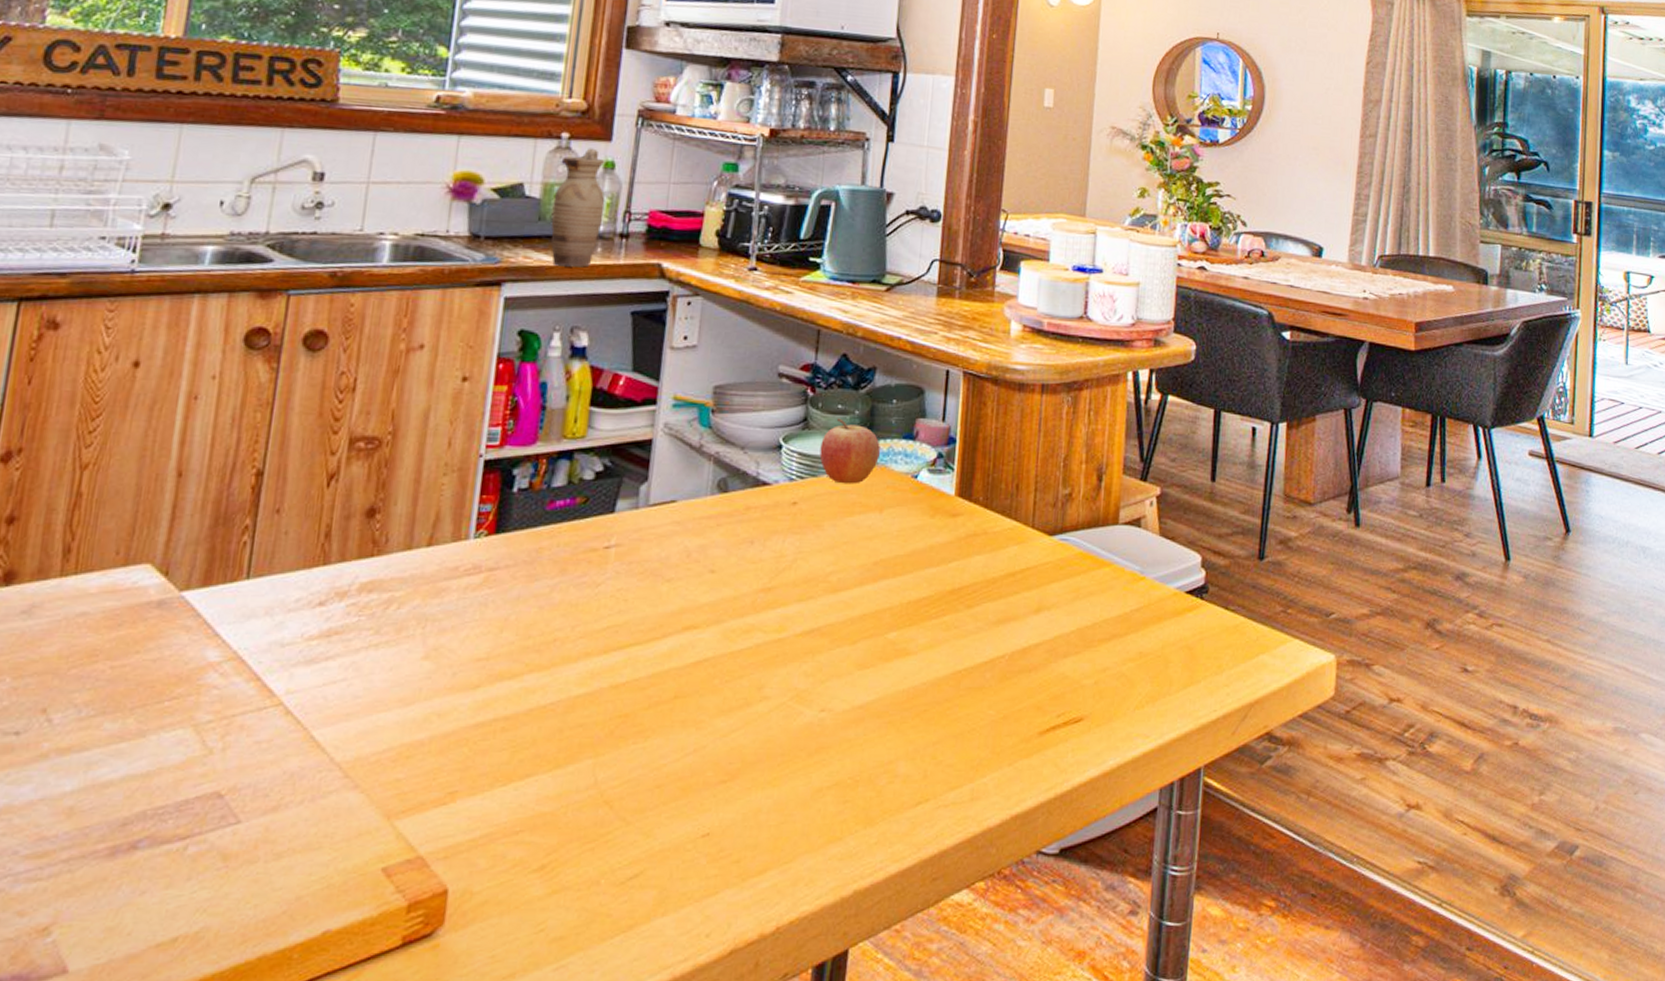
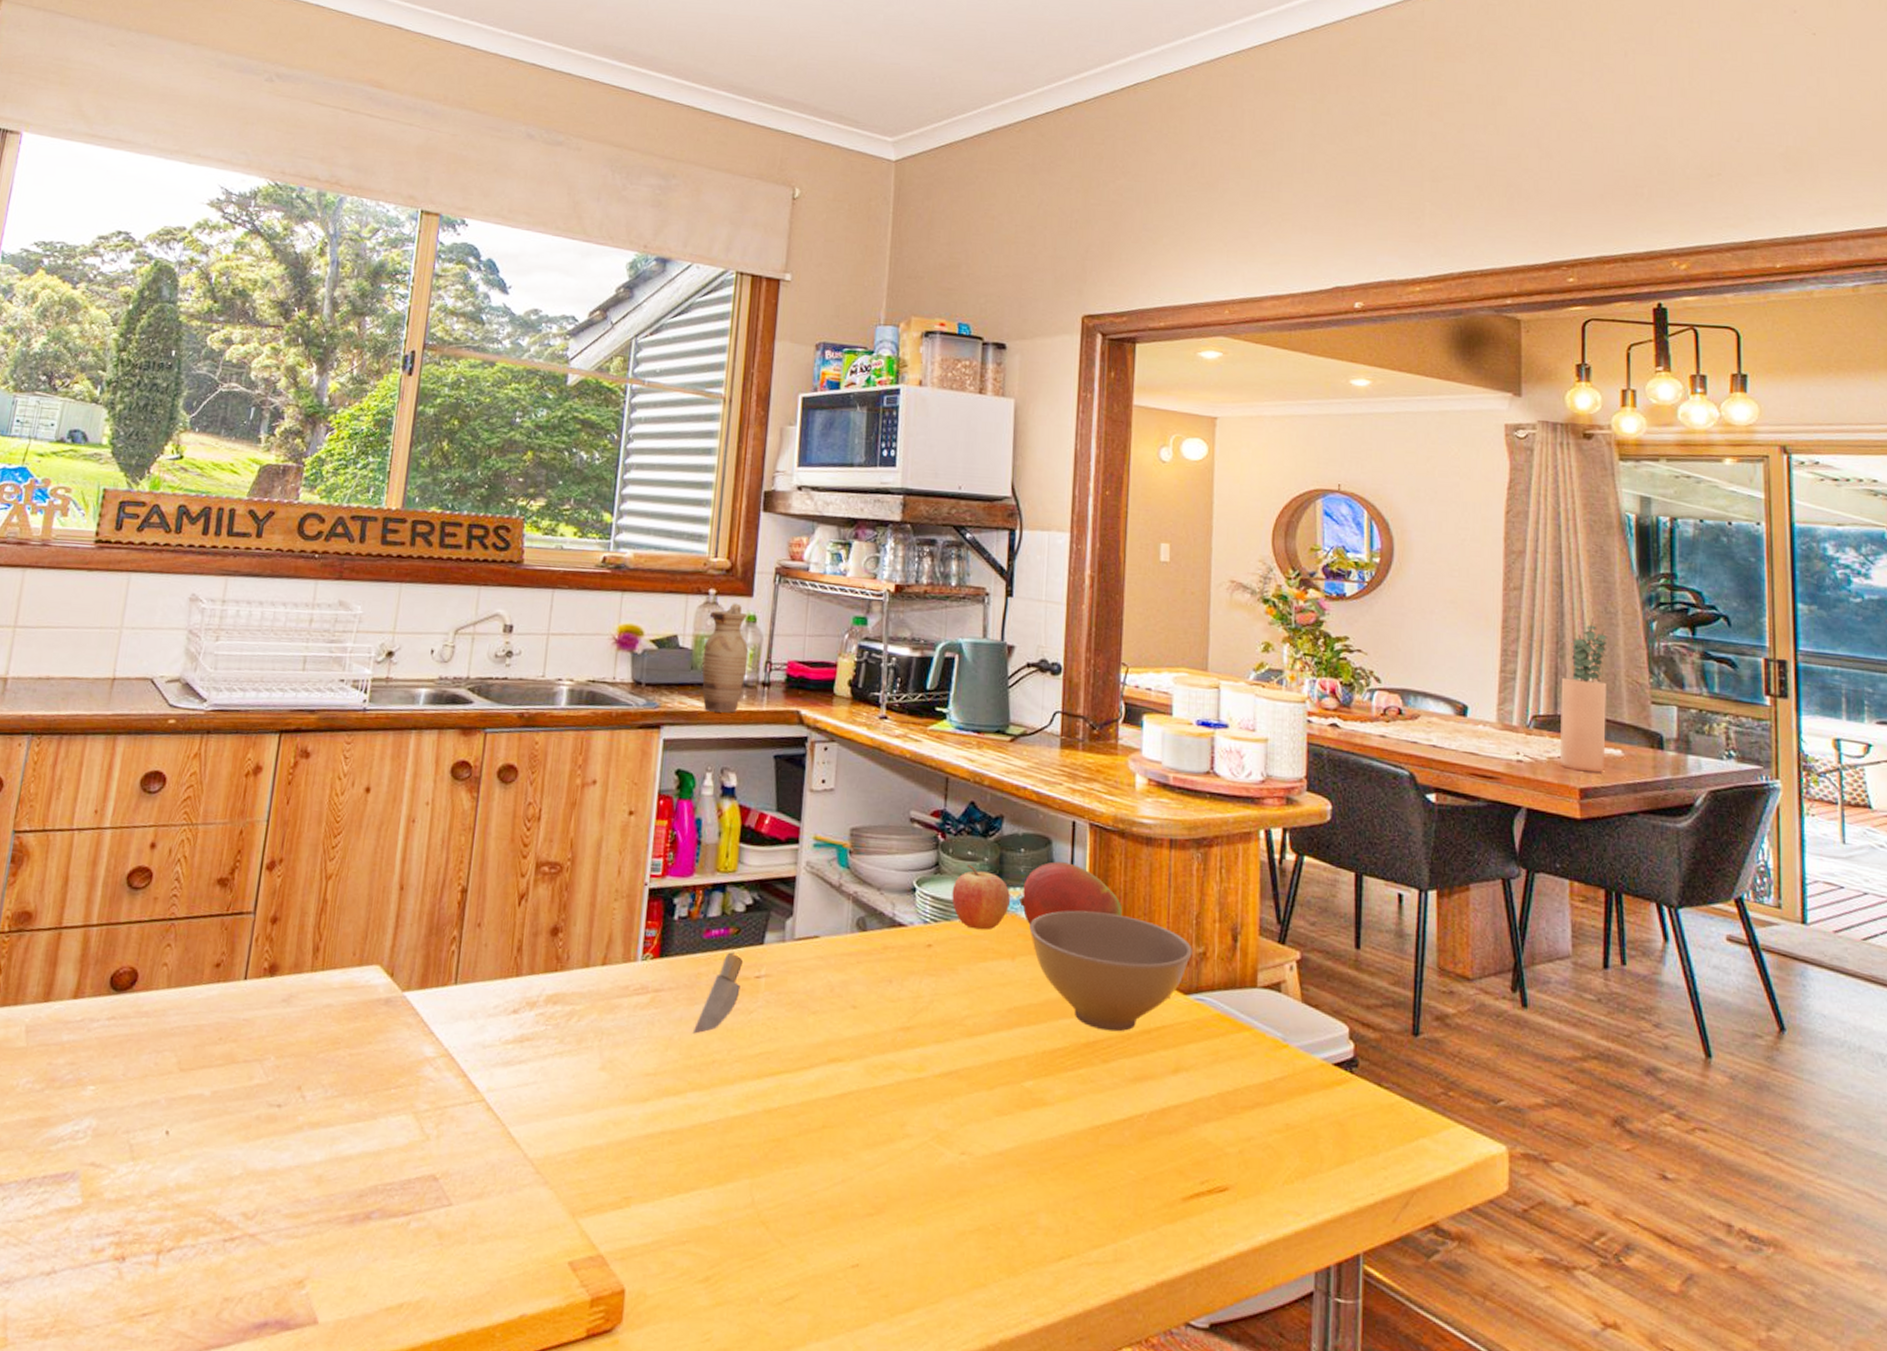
kitchen knife: none [531,524,591,612] -> present [692,953,744,1034]
fruit: none [889,411,993,475] -> present [1019,861,1123,924]
bowl: none [898,459,1059,577] -> present [1029,910,1193,1032]
vase: none [1400,163,1447,308] -> present [1560,618,1607,773]

